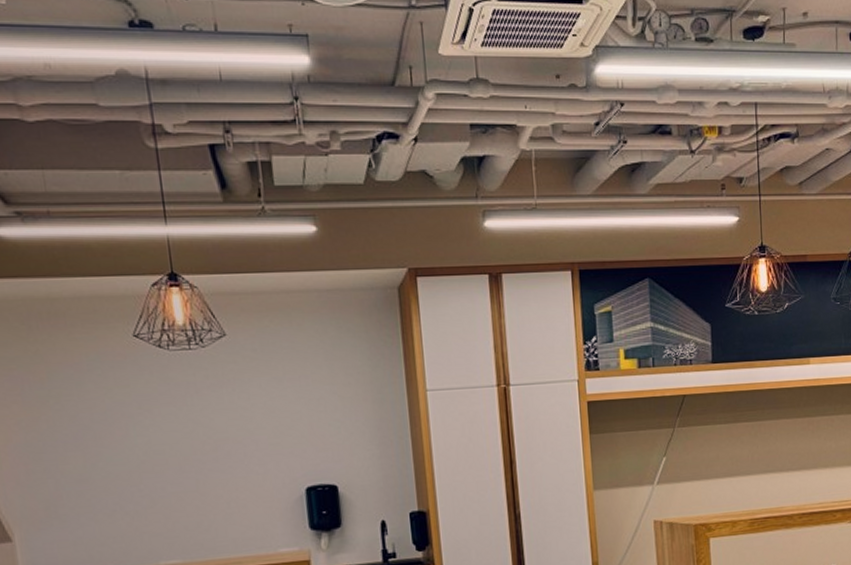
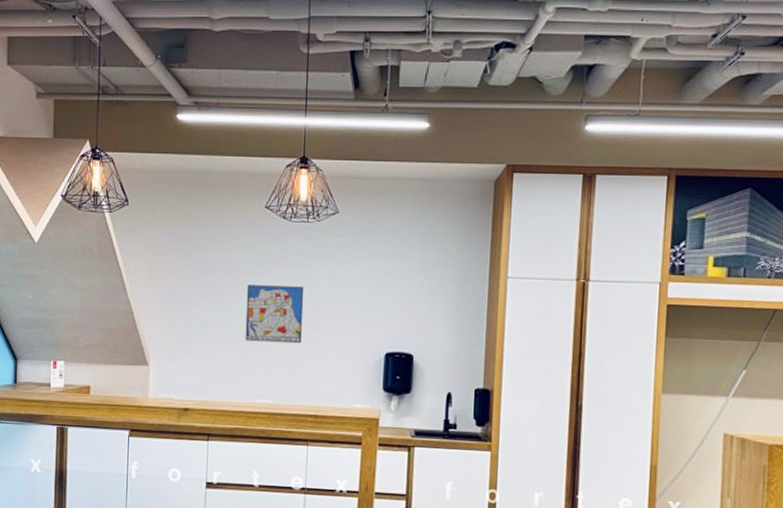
wall art: none [126,425,206,496] -> present [245,285,304,344]

